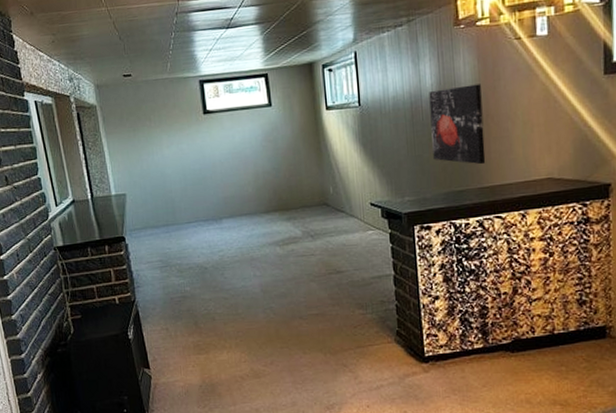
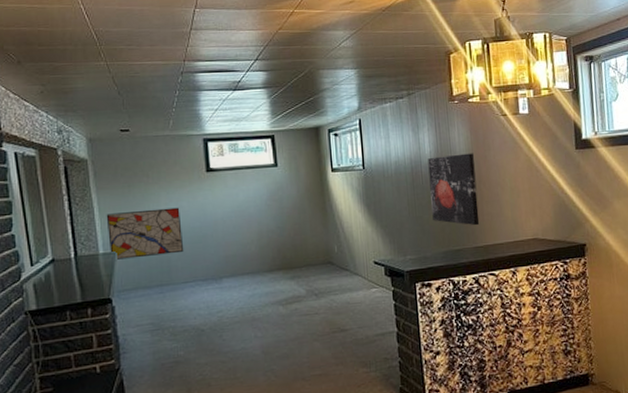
wall art: none [115,150,186,201] -> present [106,207,184,260]

